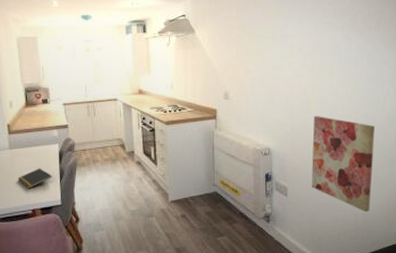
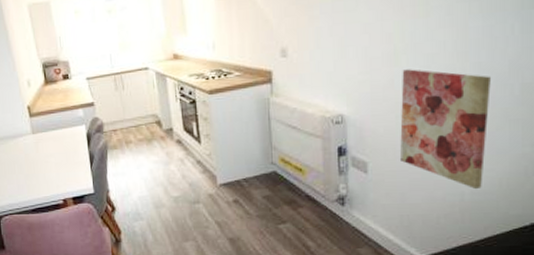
notepad: present [17,168,53,189] -> none [44,153,82,177]

